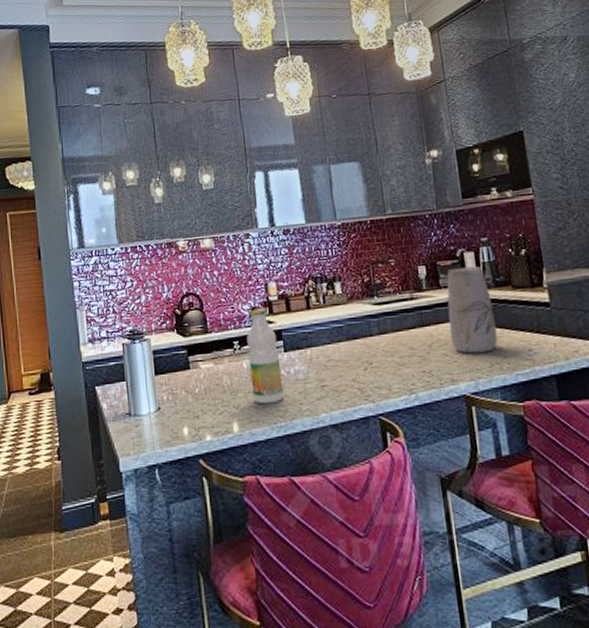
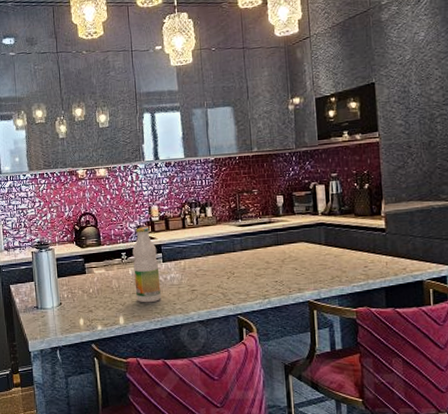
vase: present [446,266,498,354] -> none [299,197,340,268]

